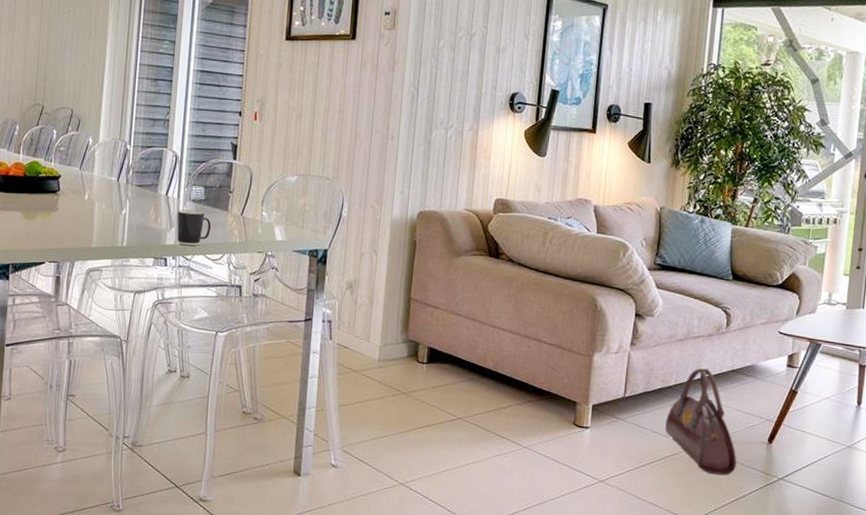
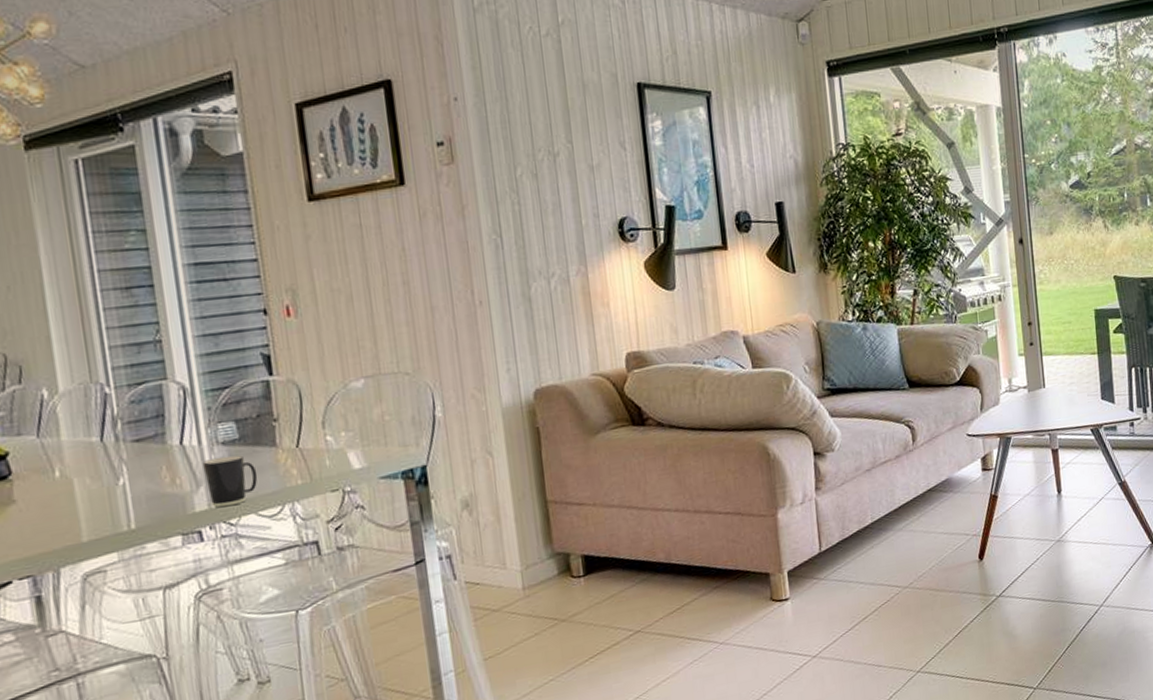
handbag: present [665,367,737,476] -> none [870,495,953,613]

